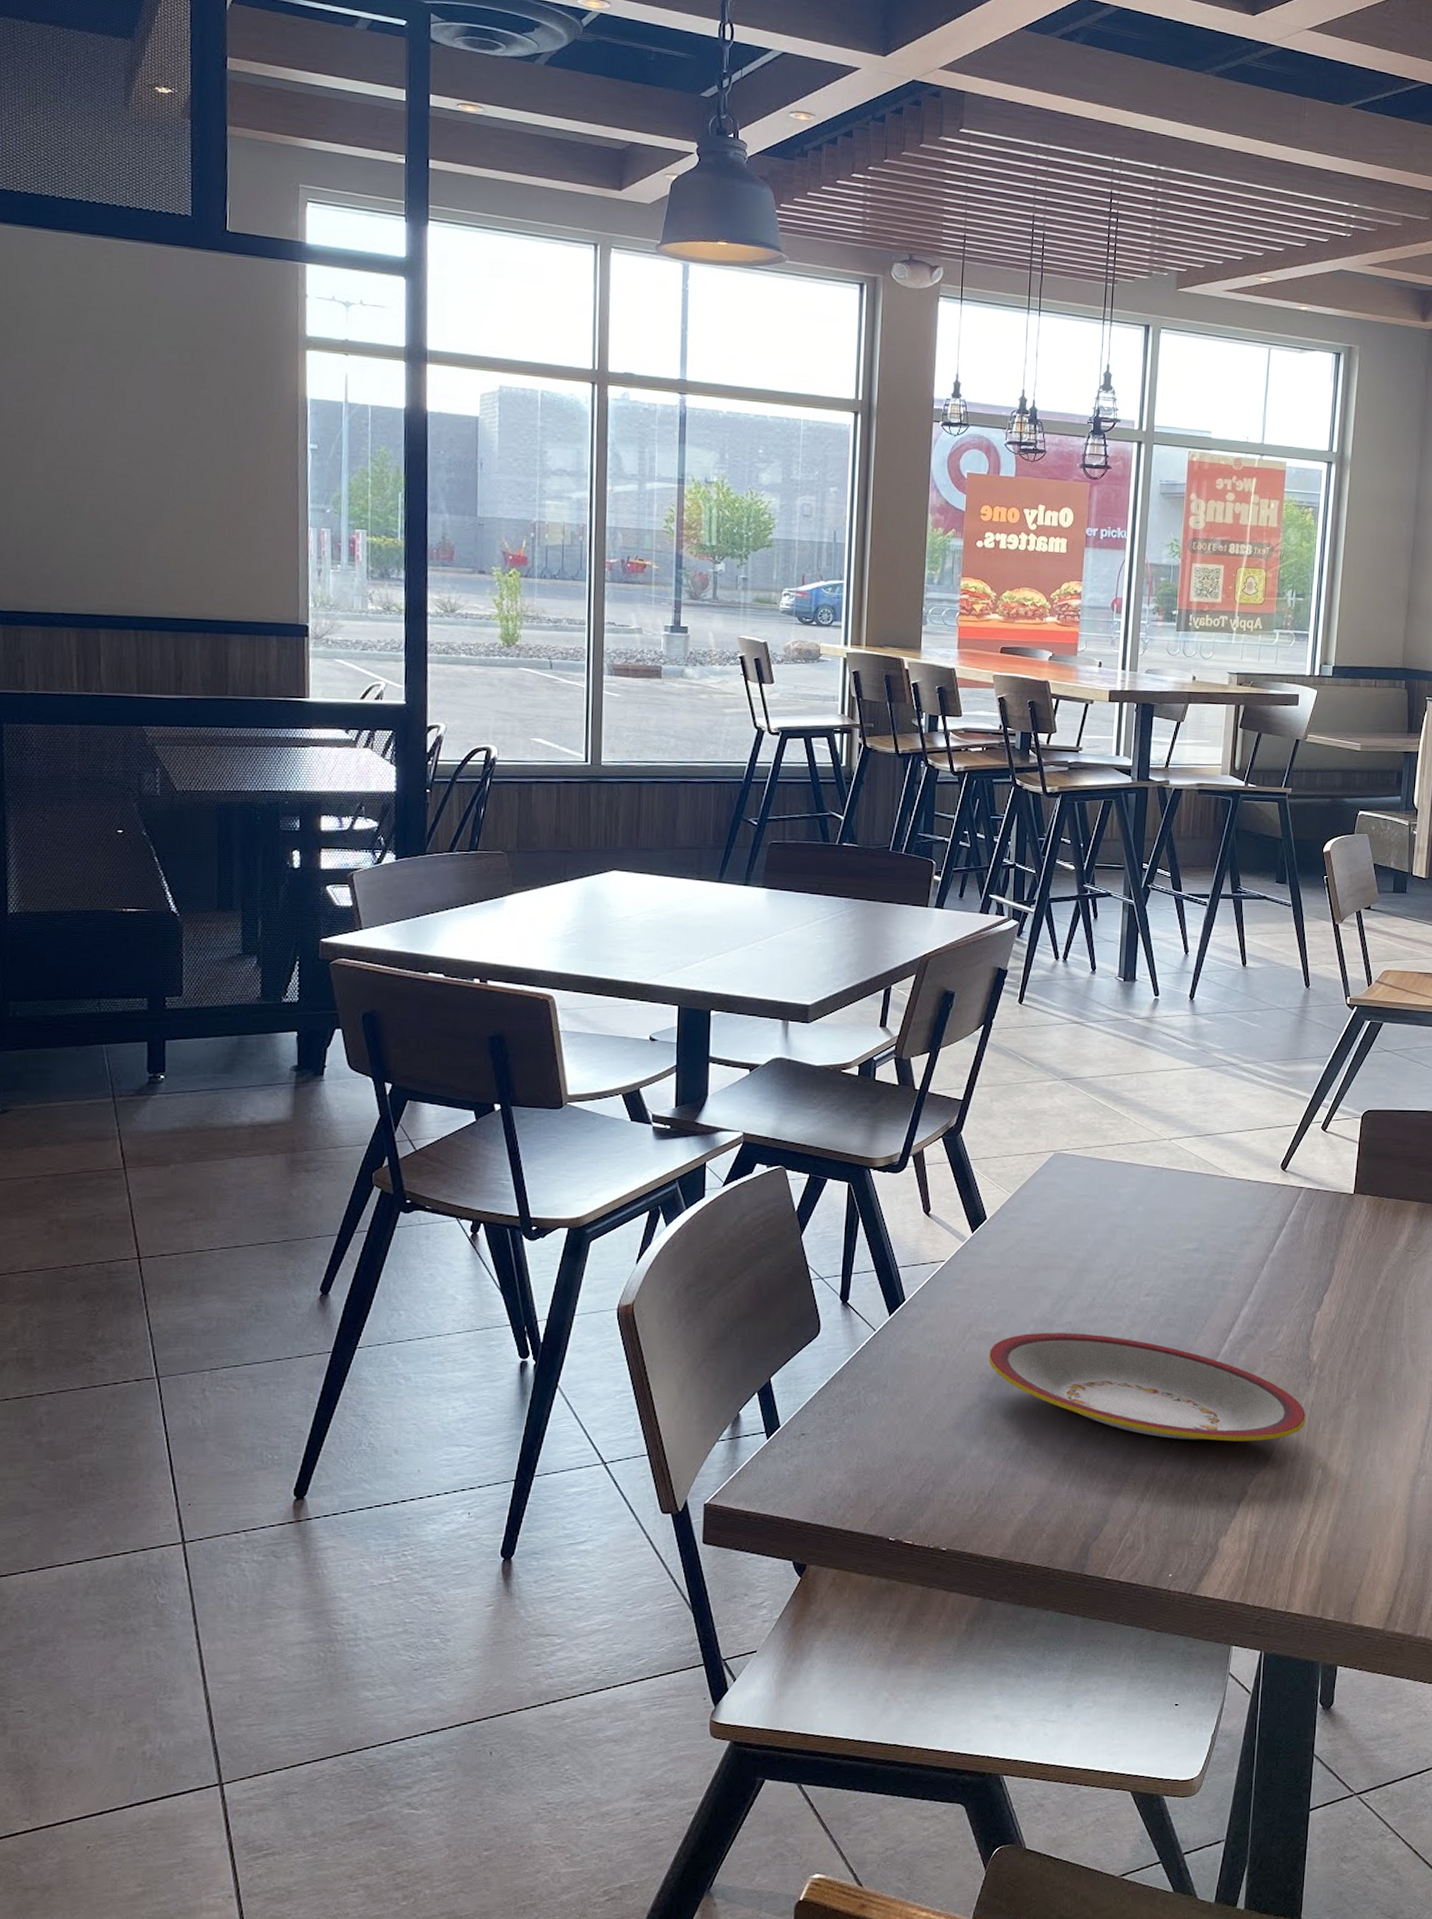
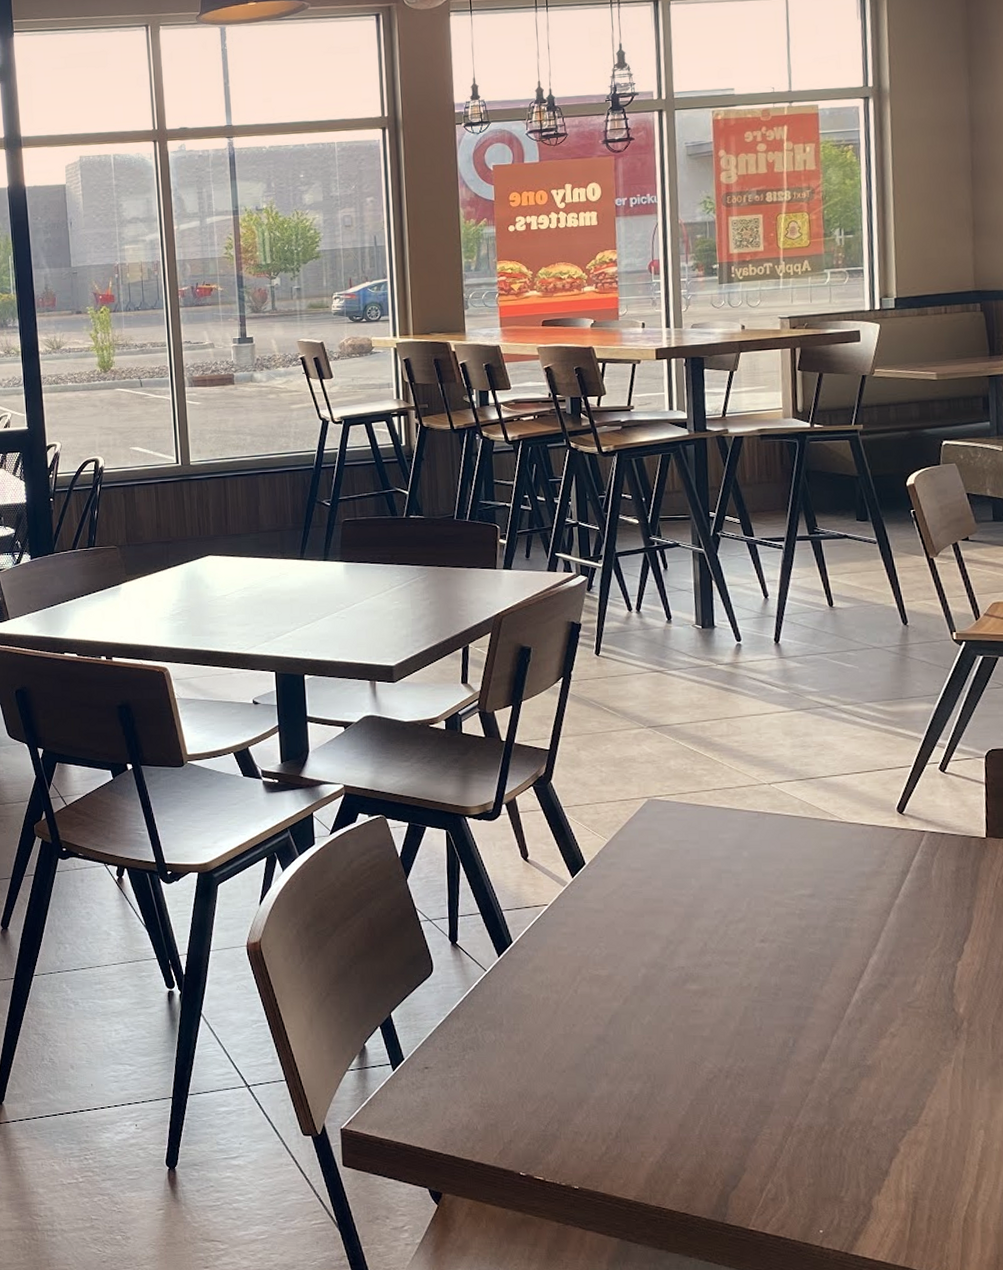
plate: present [988,1333,1306,1442] -> none [601,977,959,1096]

